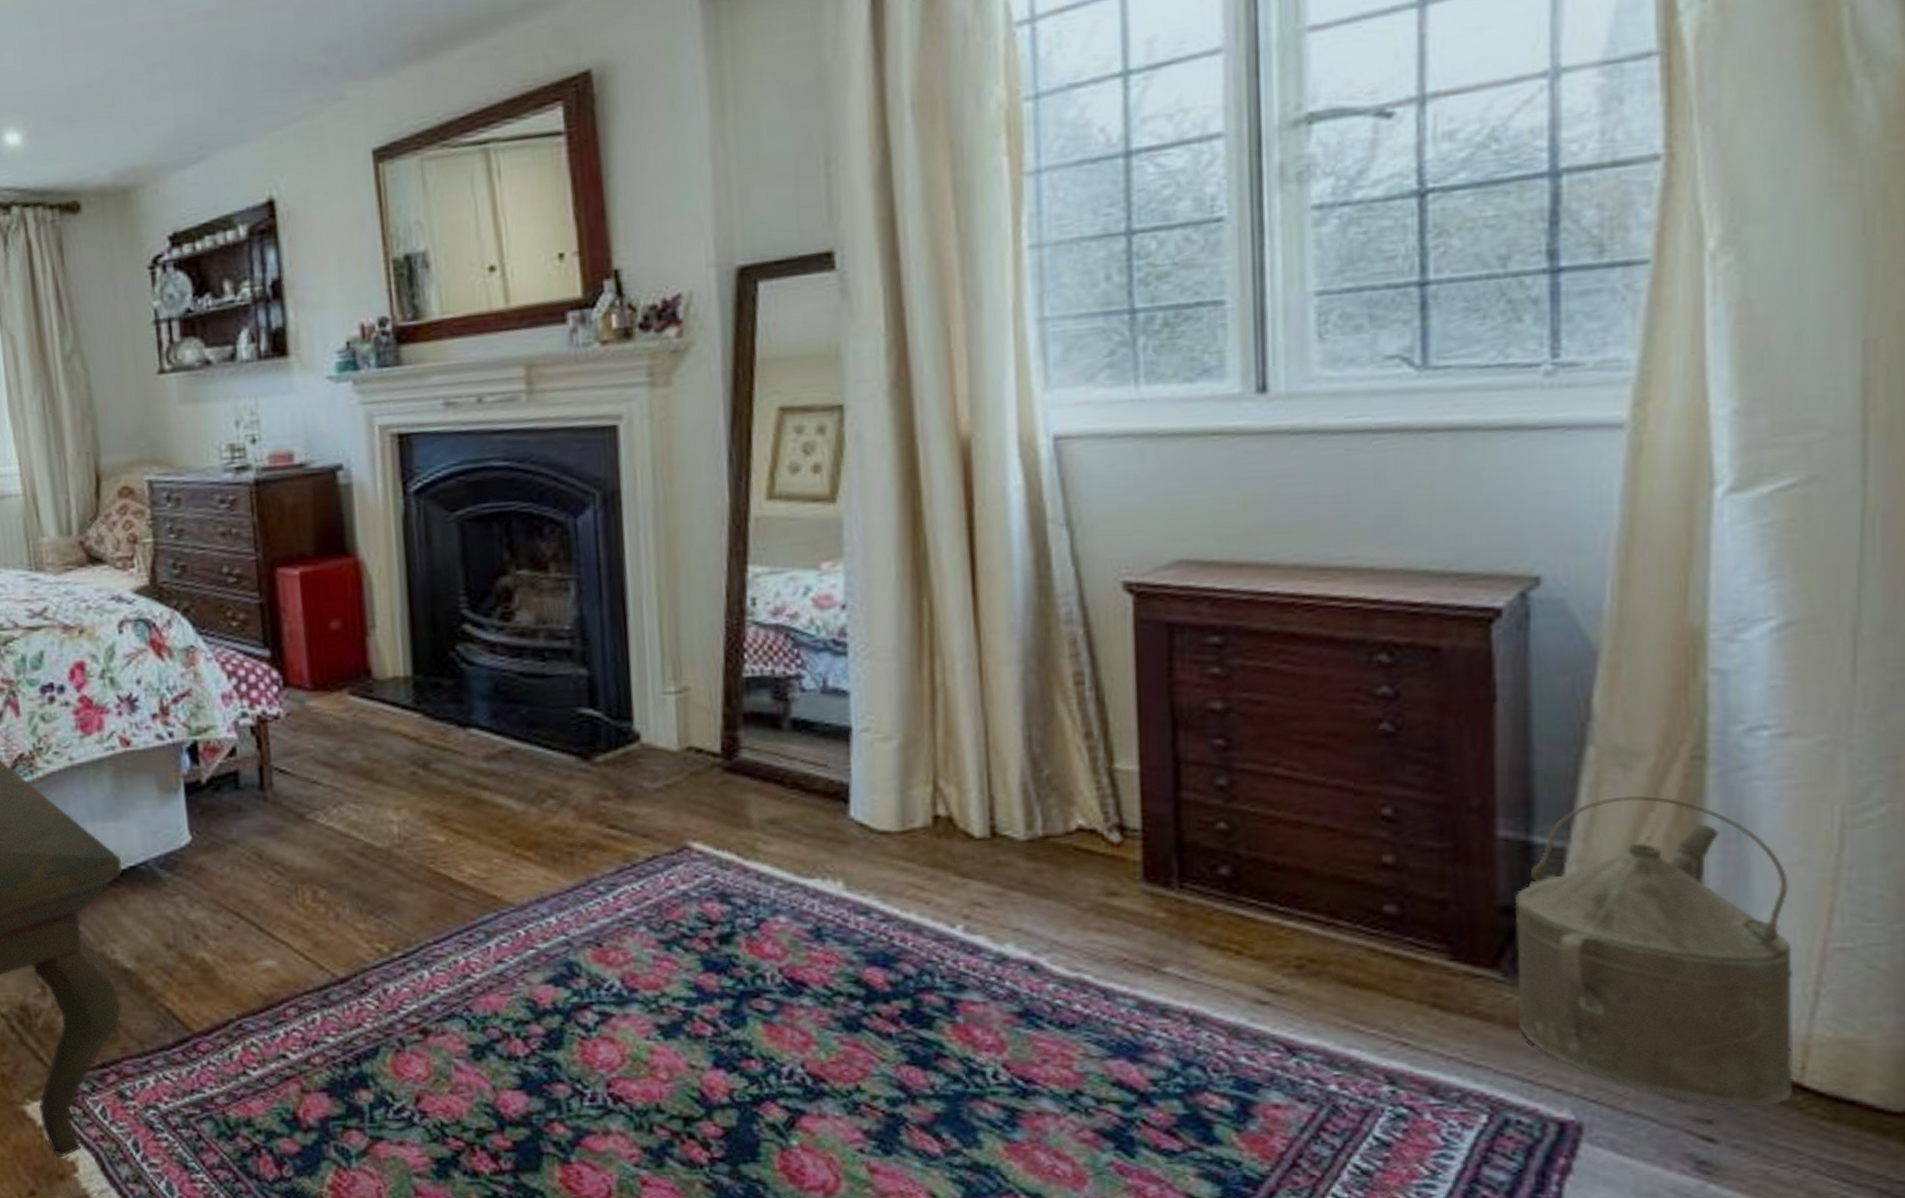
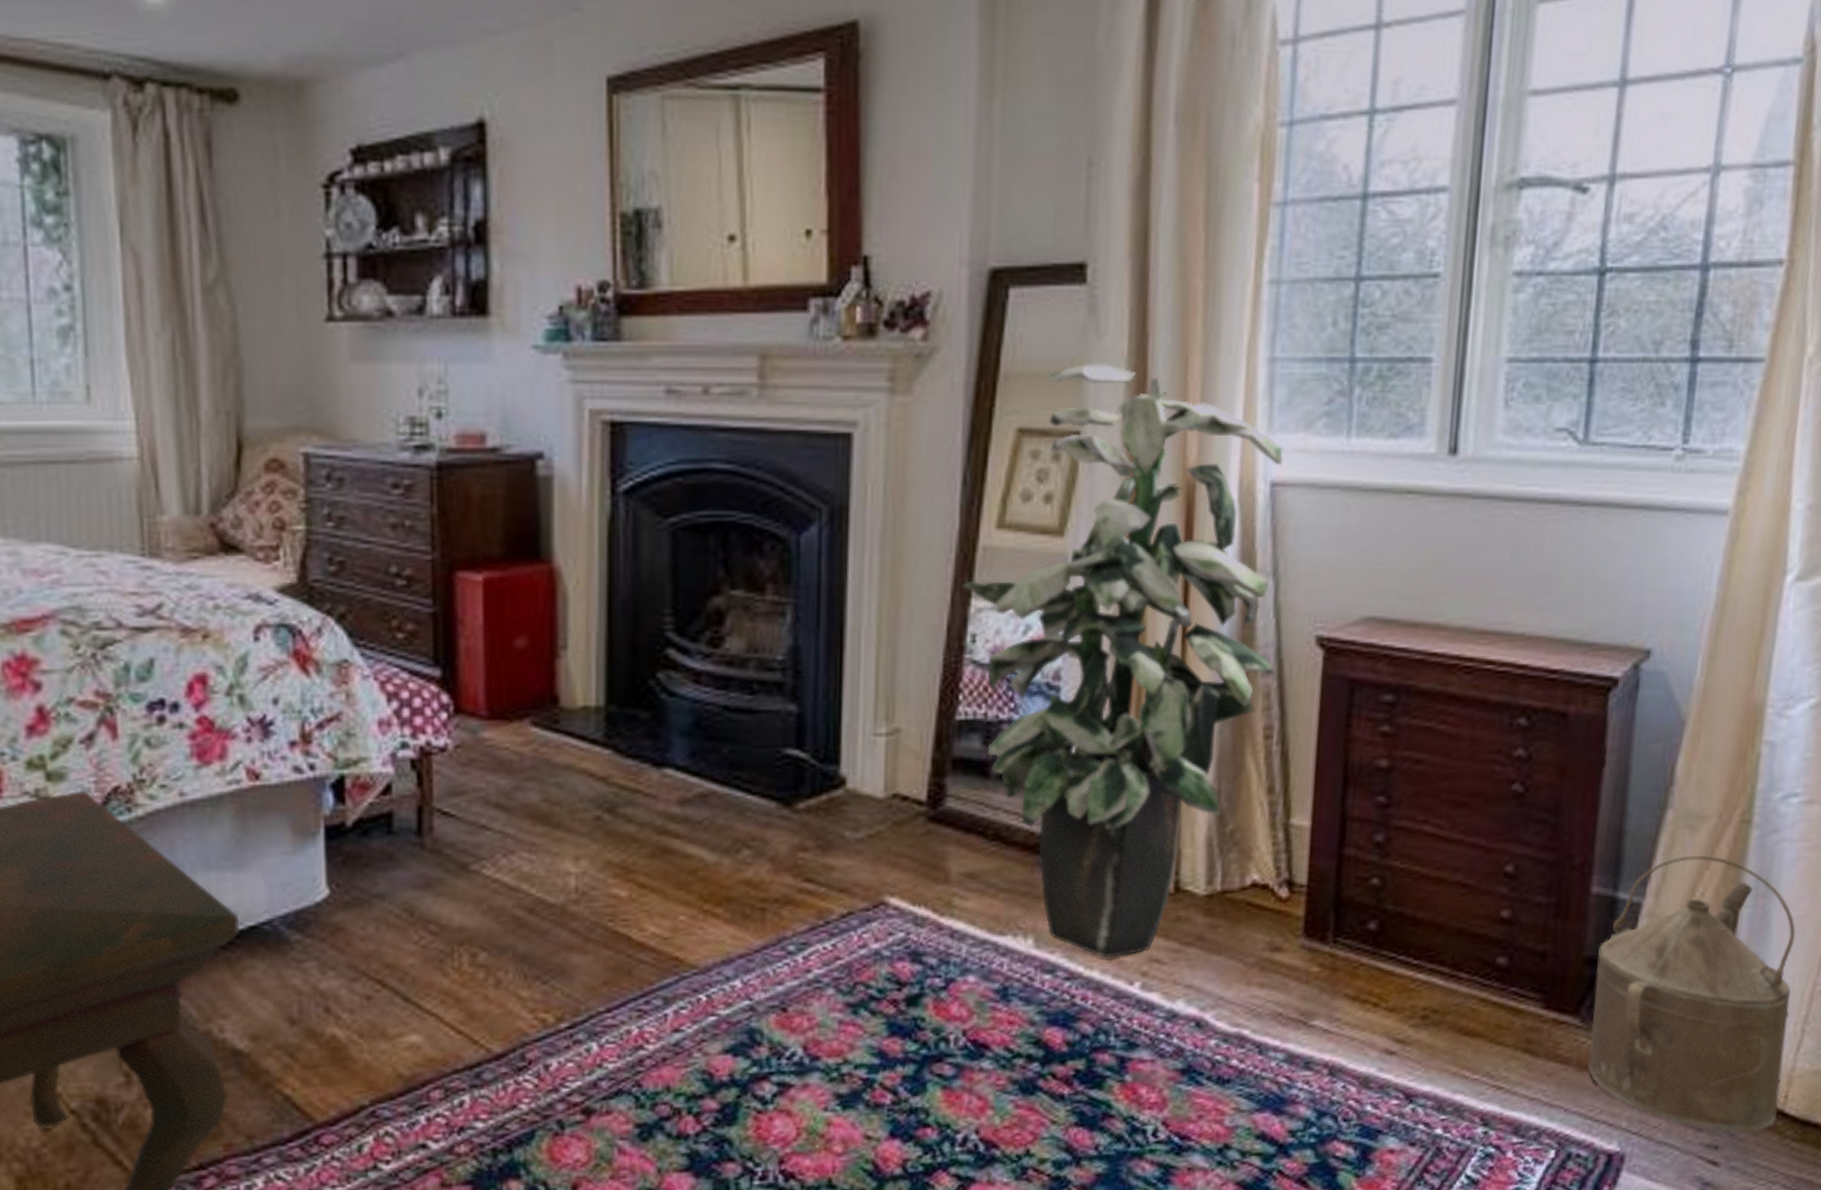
indoor plant: none [737,341,1080,902] -> present [961,364,1284,959]

